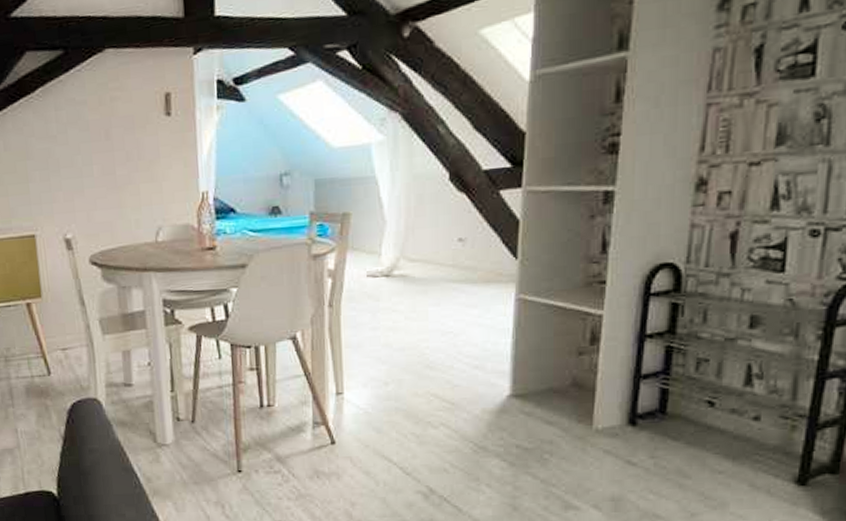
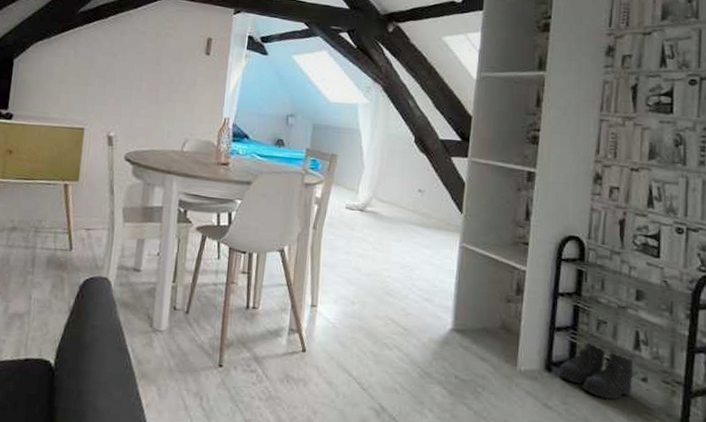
boots: none [645,386,744,446] -> present [558,342,634,400]

